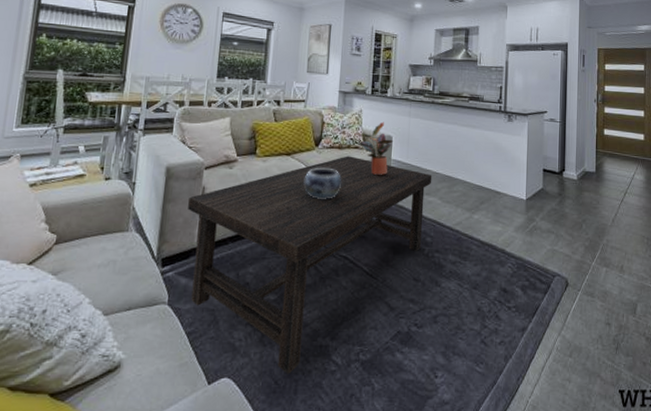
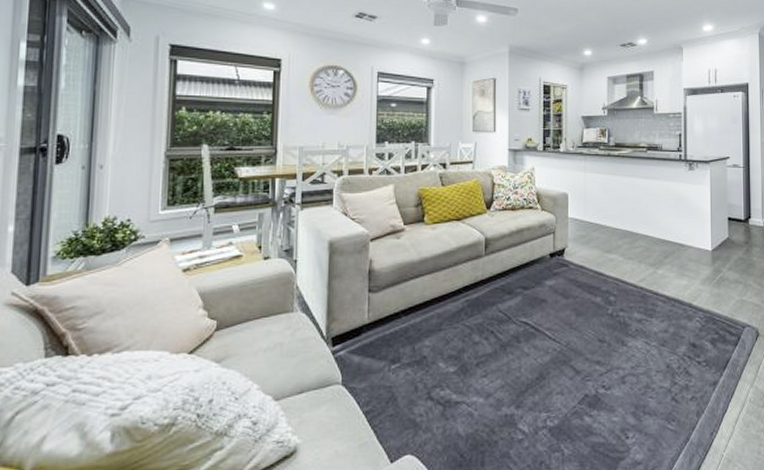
coffee table: present [188,156,432,374] -> none [355,217,613,447]
decorative bowl: present [304,167,341,199] -> none [478,231,517,264]
potted plant: present [354,121,394,175] -> none [527,179,570,235]

